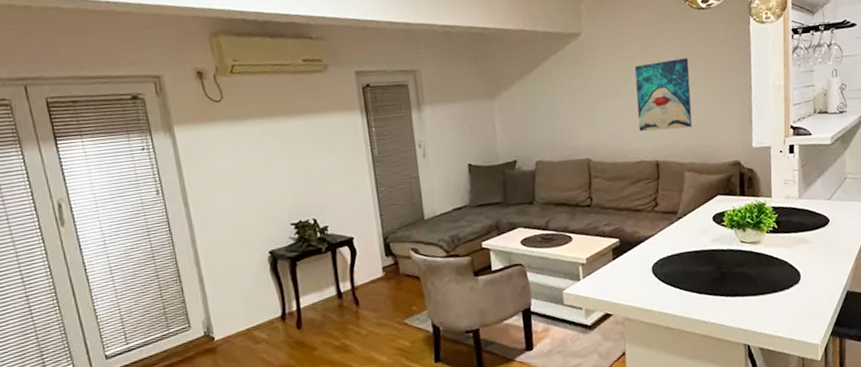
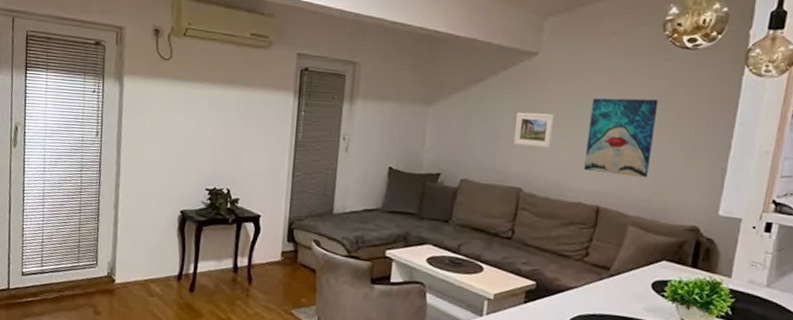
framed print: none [573,87,609,120] -> present [513,112,554,149]

